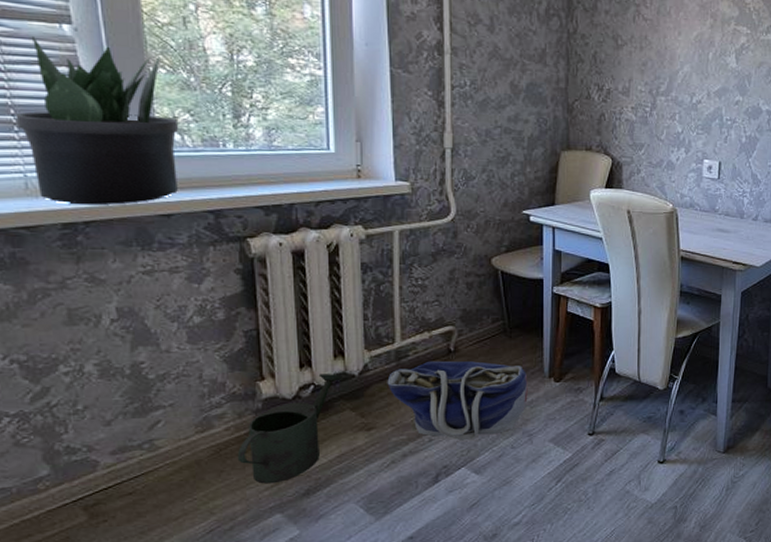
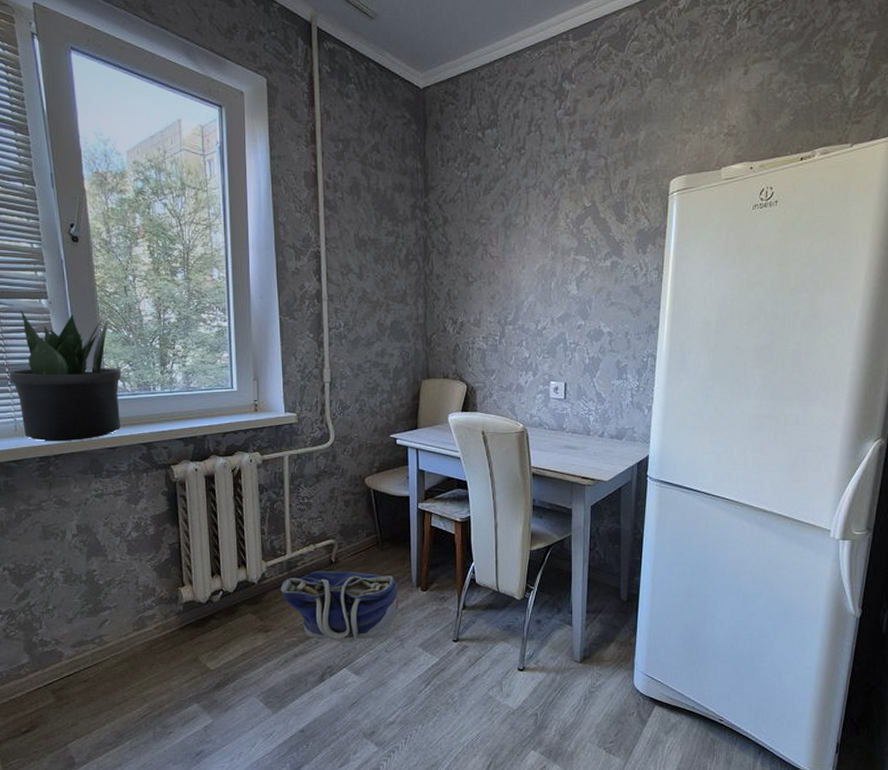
watering can: present [237,374,343,484] -> none [164,581,245,677]

